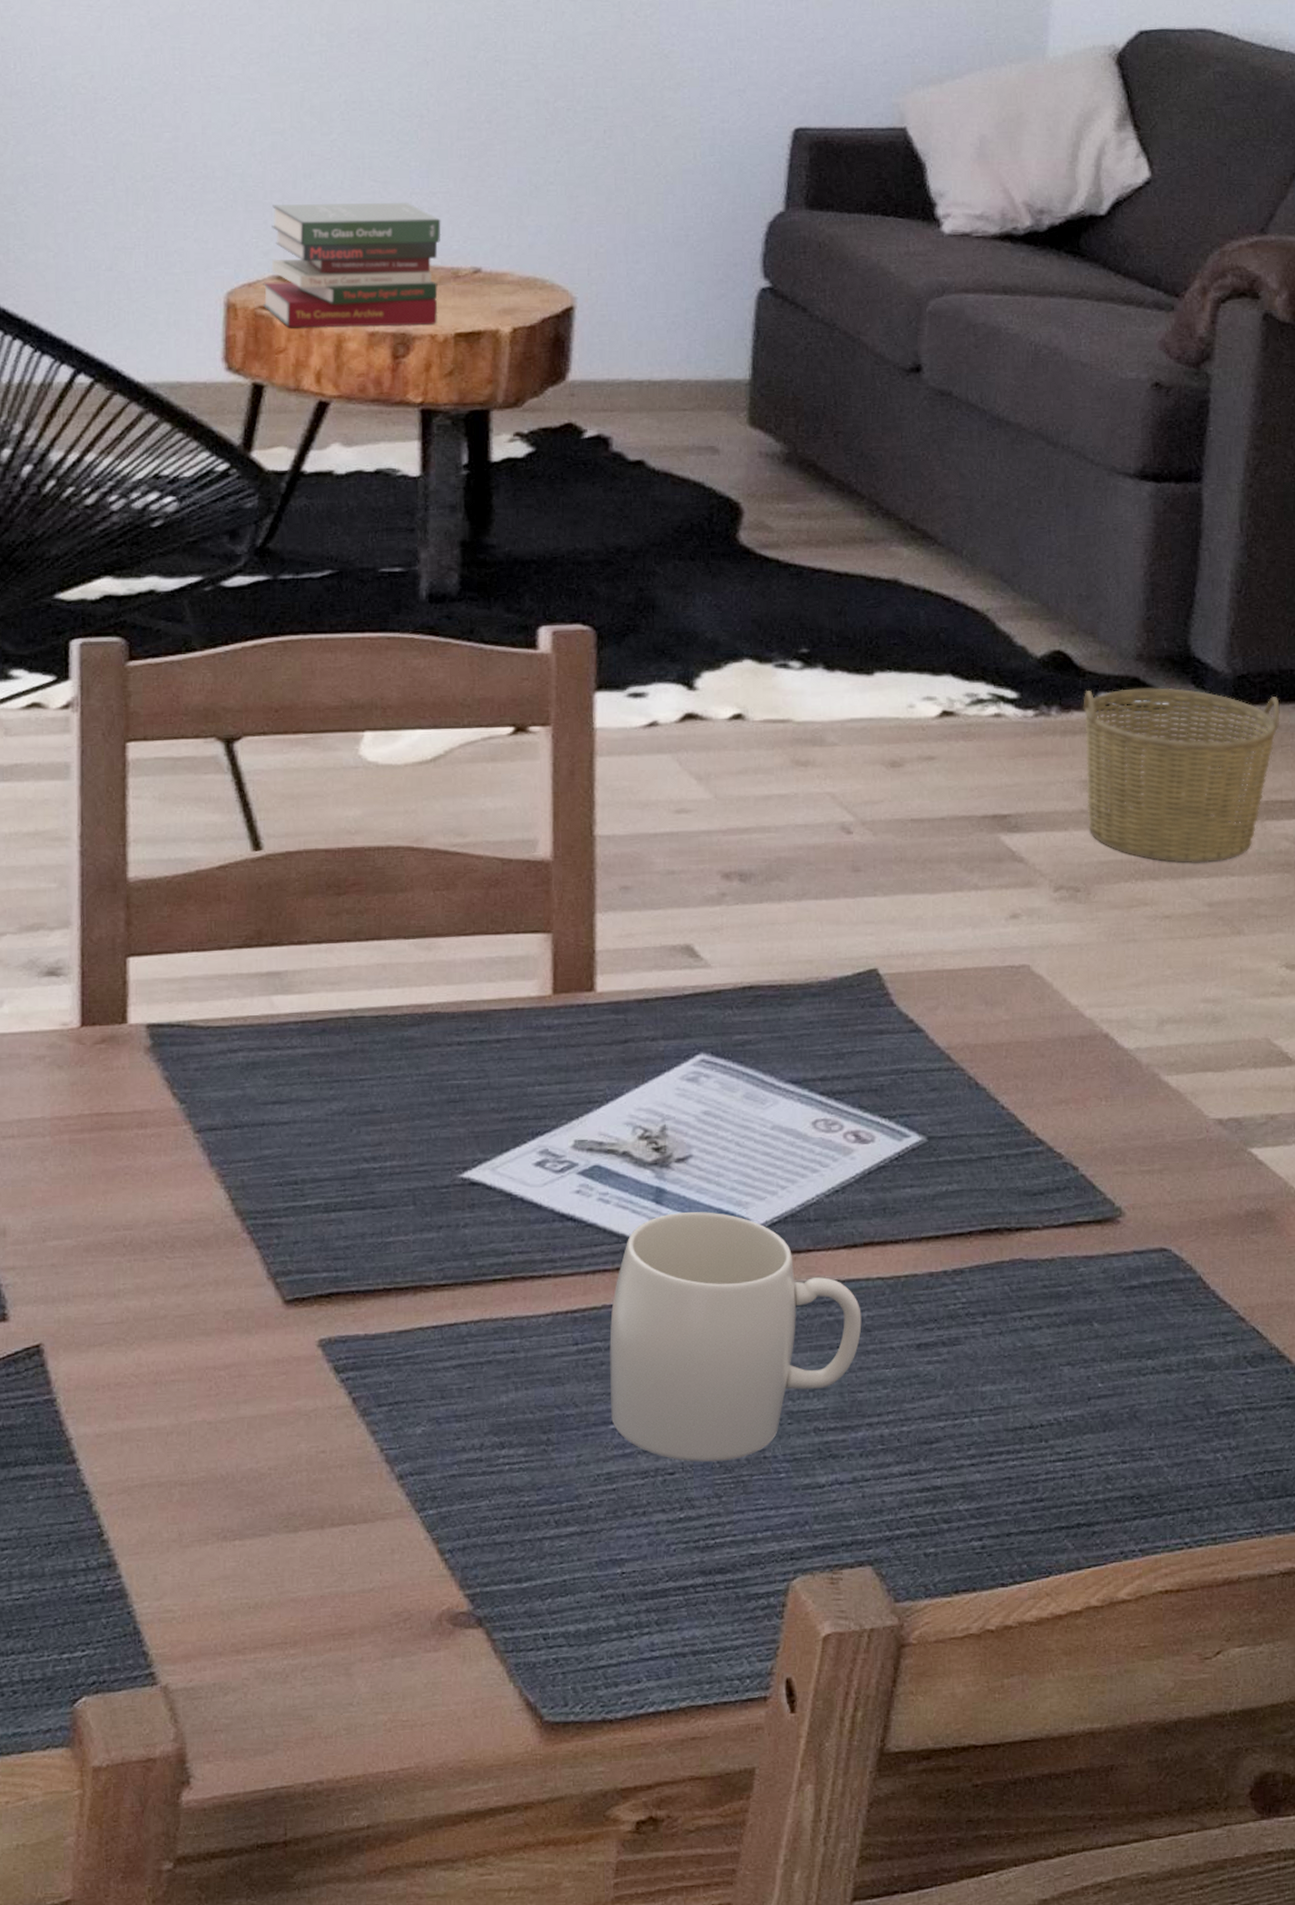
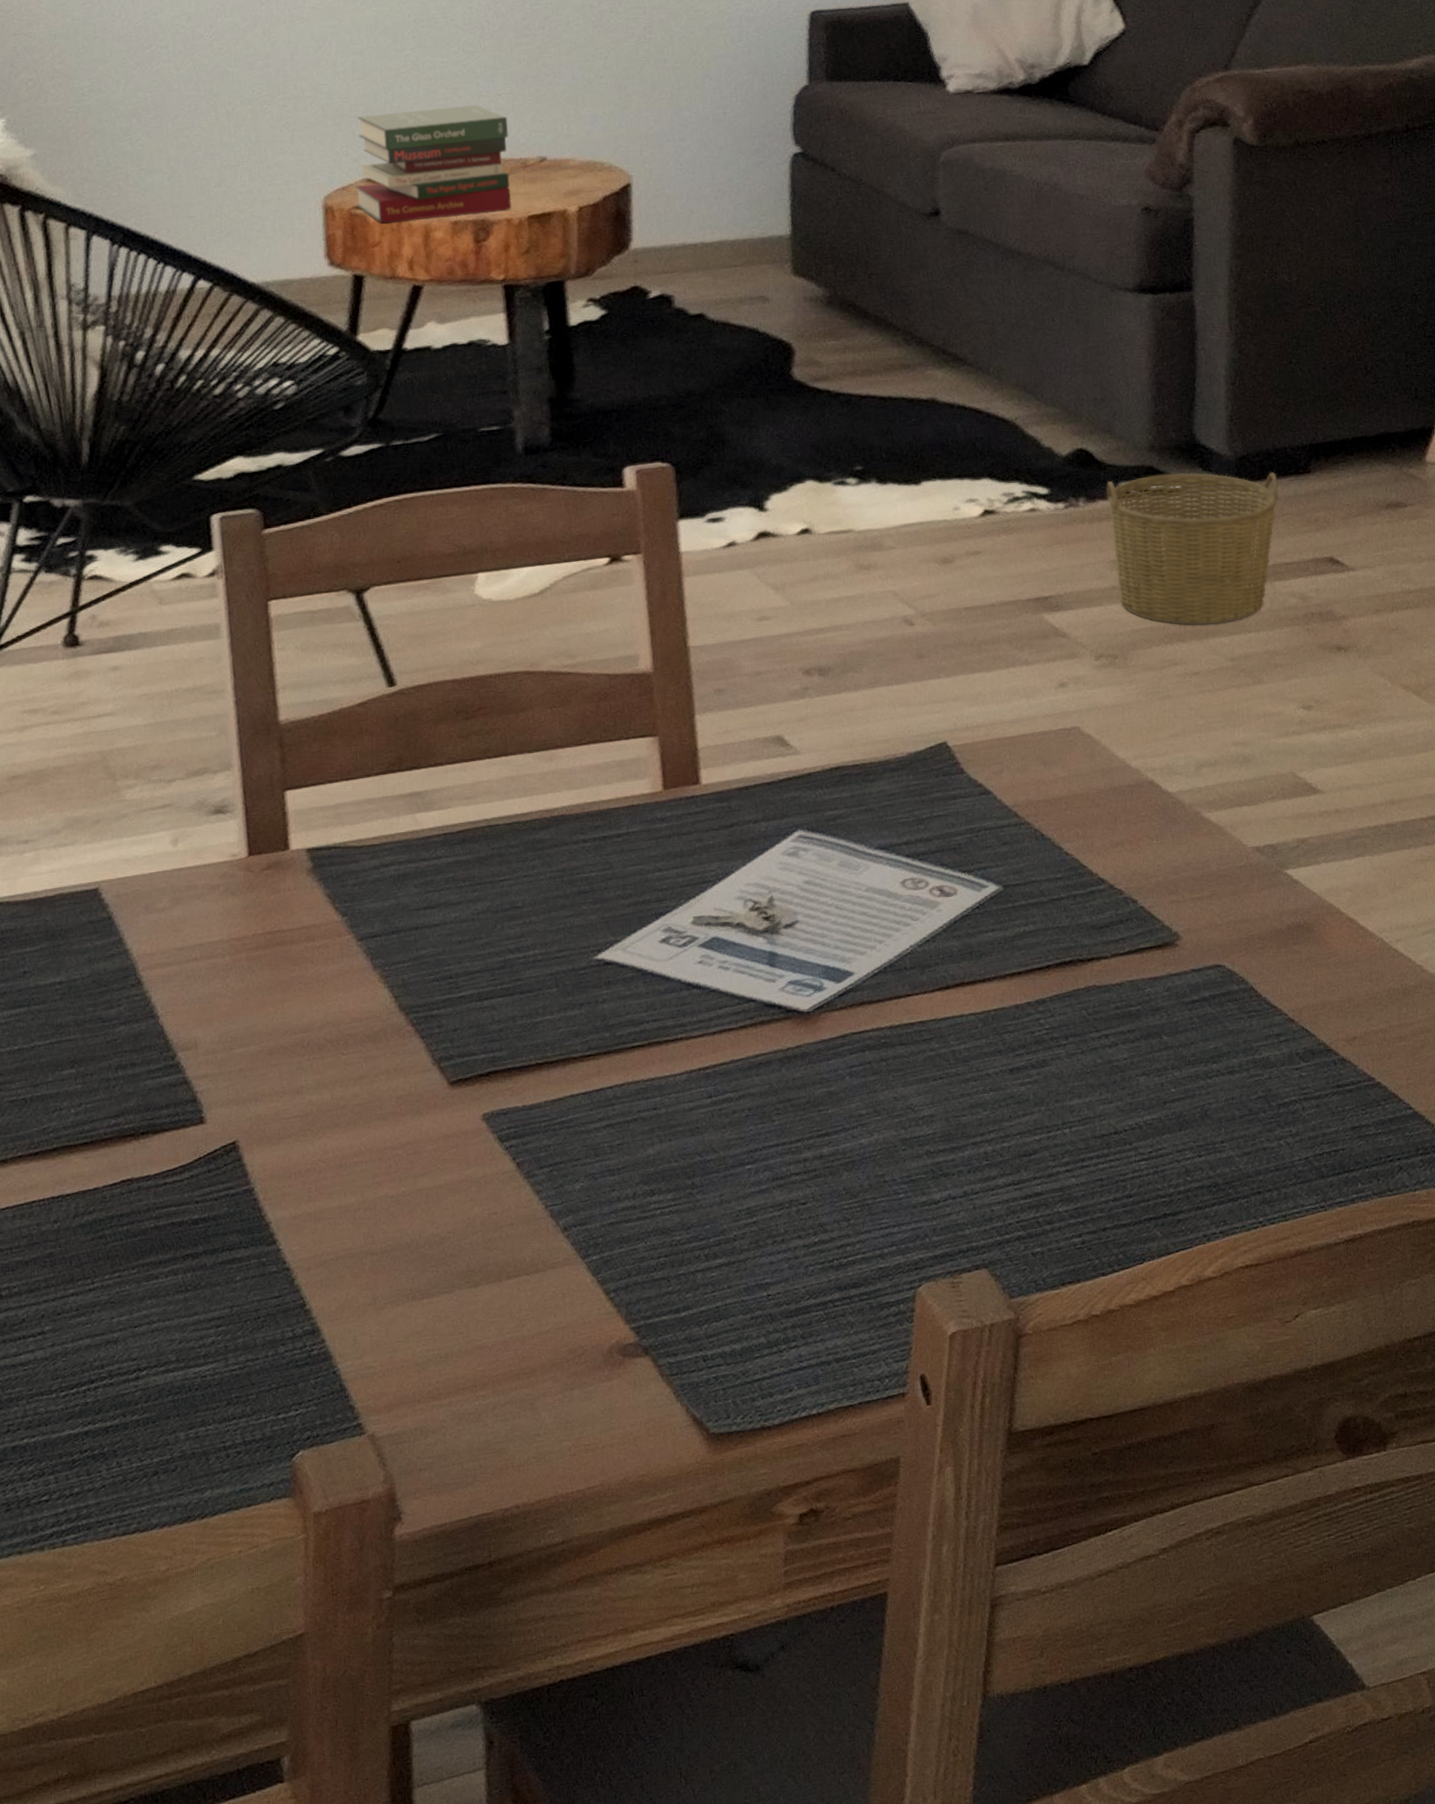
mug: present [609,1212,862,1462] -> none [738,969,960,1192]

